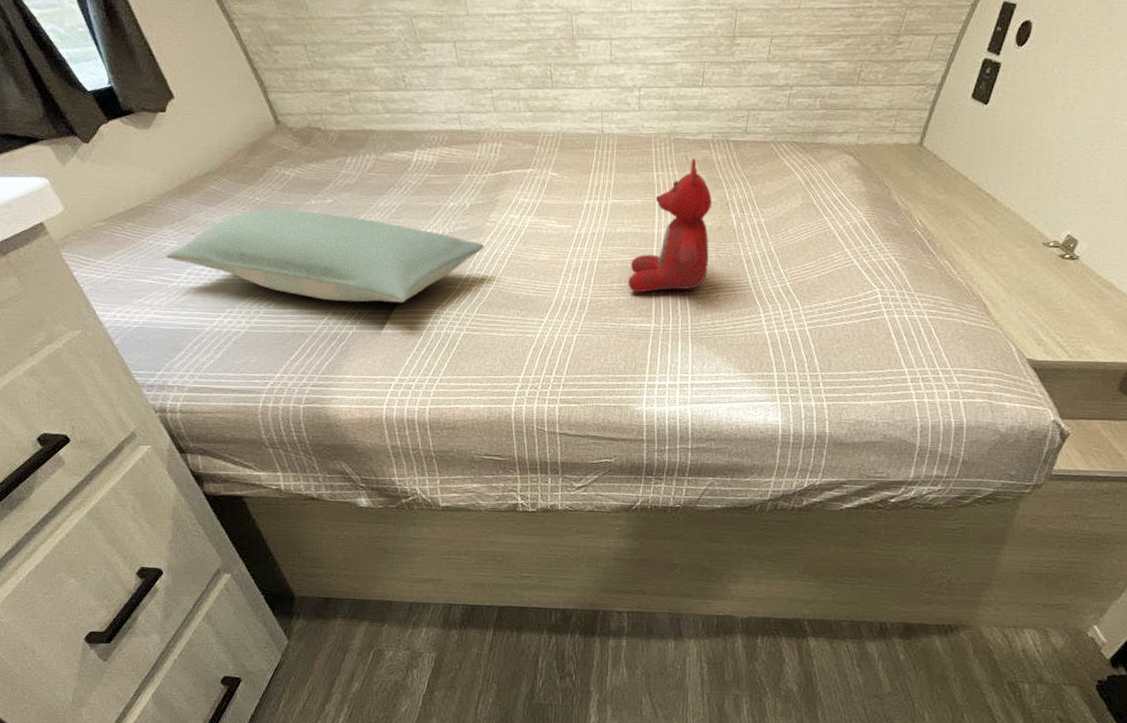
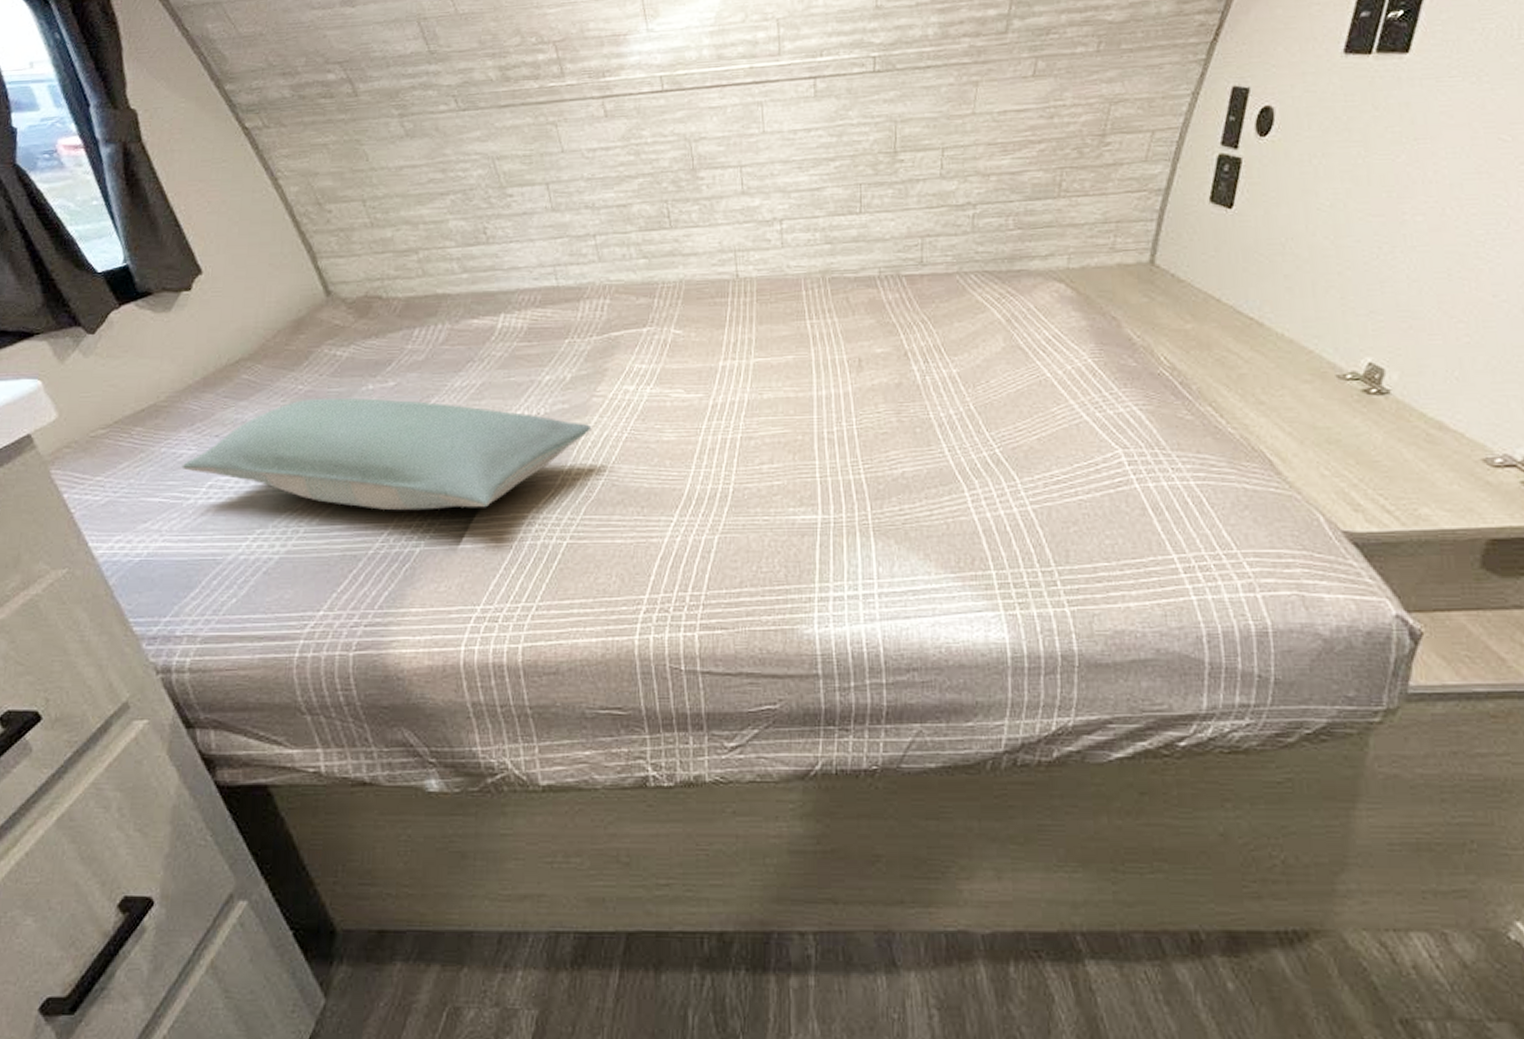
stuffed bear: present [628,158,712,293] -> none [783,300,888,475]

